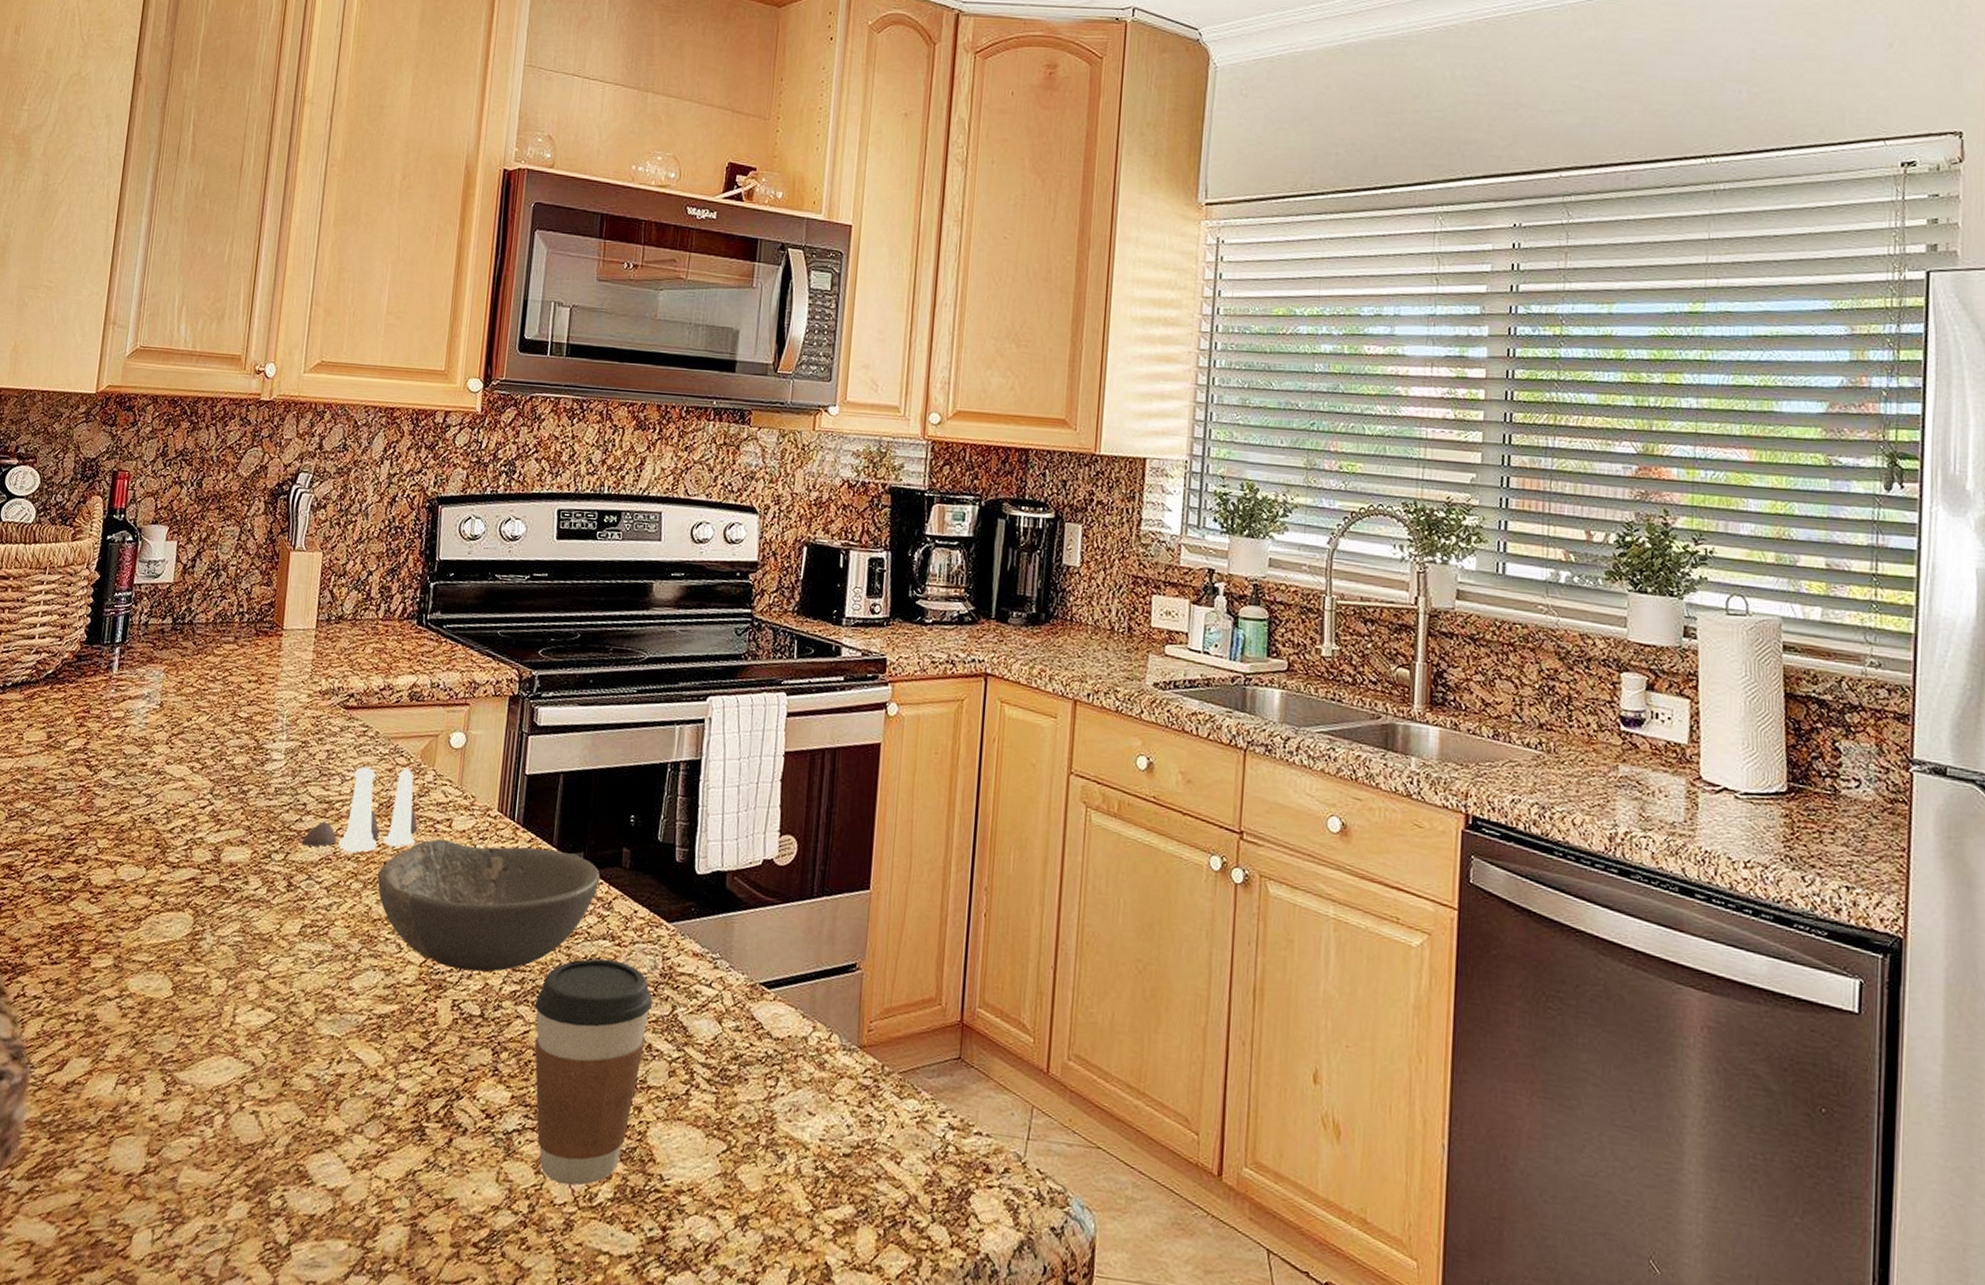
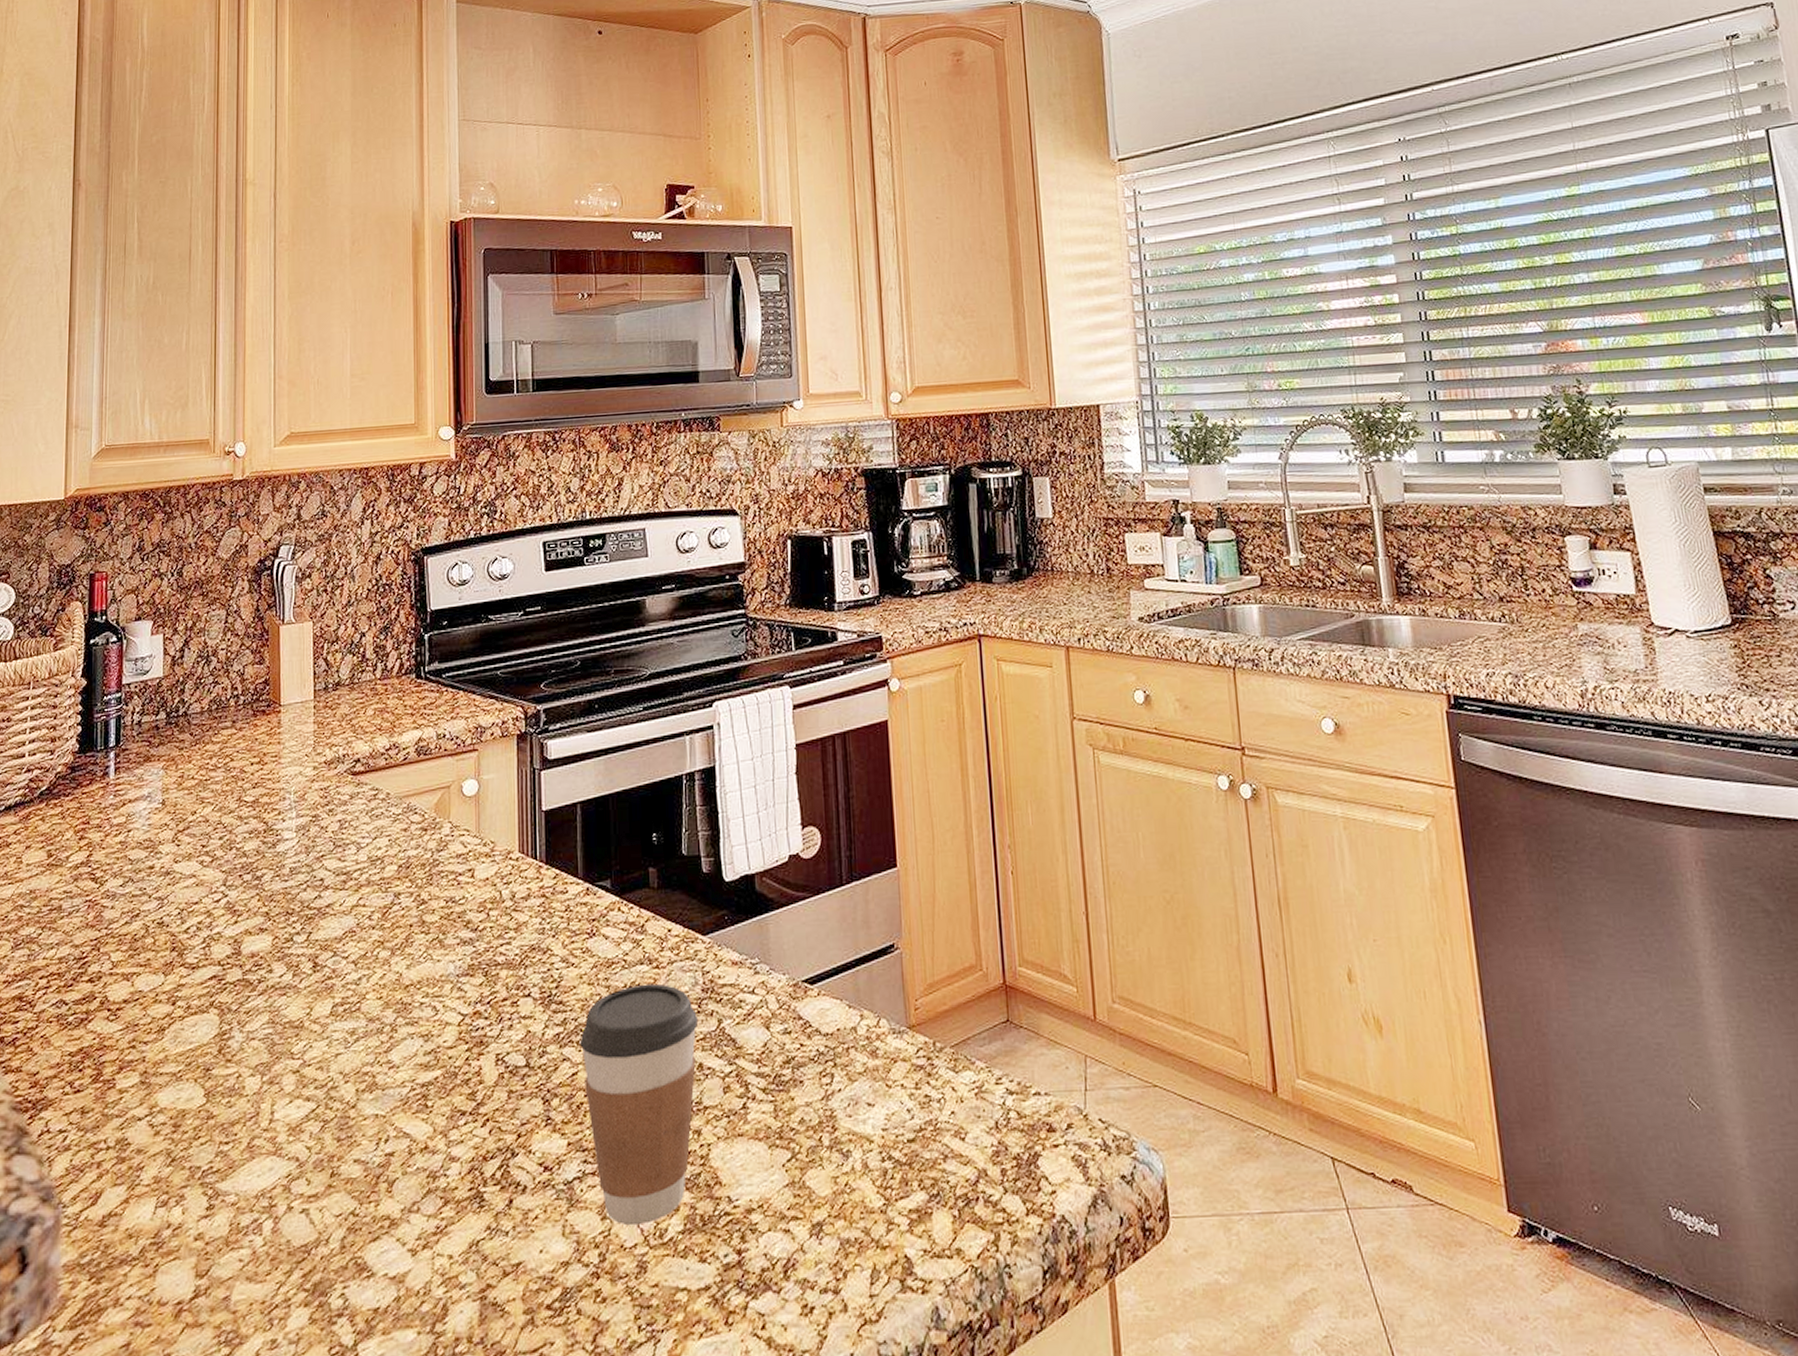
salt and pepper shaker set: present [301,766,418,853] -> none [323,824,440,922]
bowl: present [377,838,601,972] -> none [406,882,630,1022]

